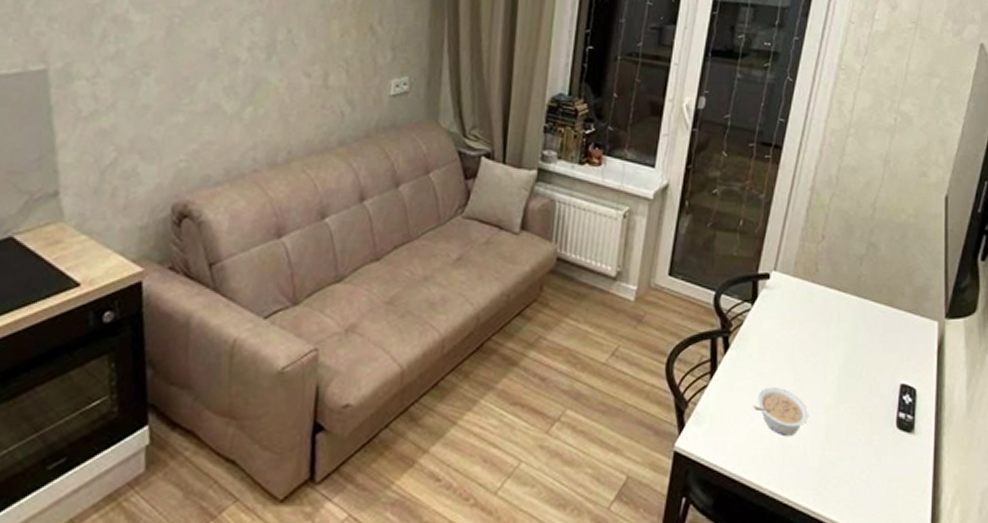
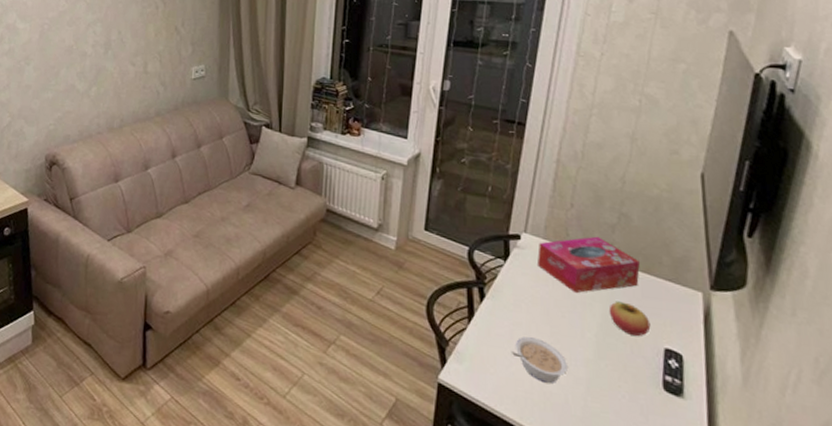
tissue box: none [786,269,884,334] -> present [538,236,640,294]
fruit: none [851,338,889,373] -> present [608,301,651,336]

